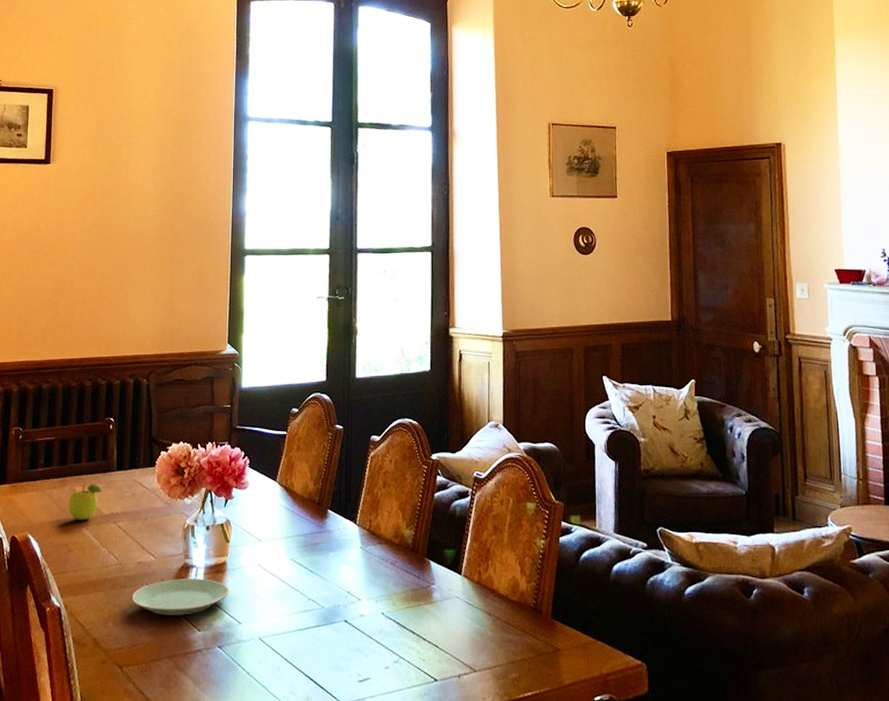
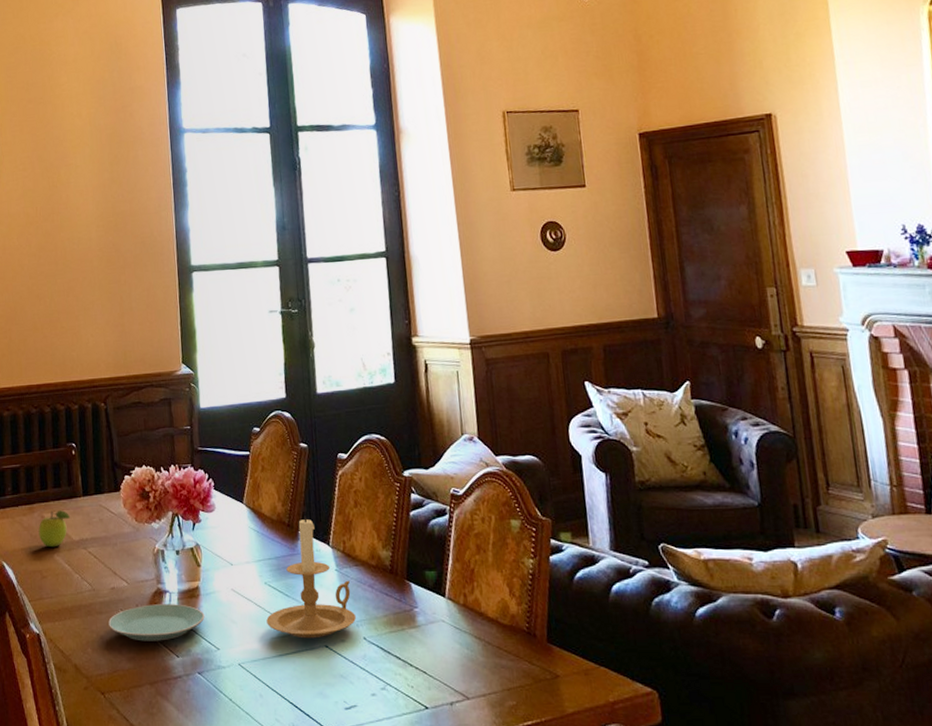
candle holder: none [290,495,376,613] -> present [266,516,356,639]

